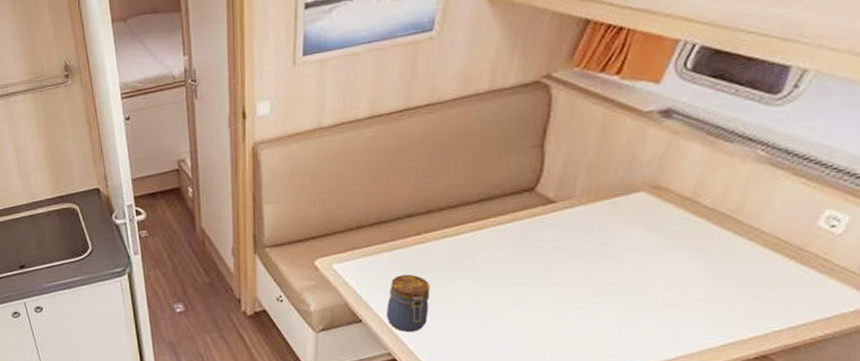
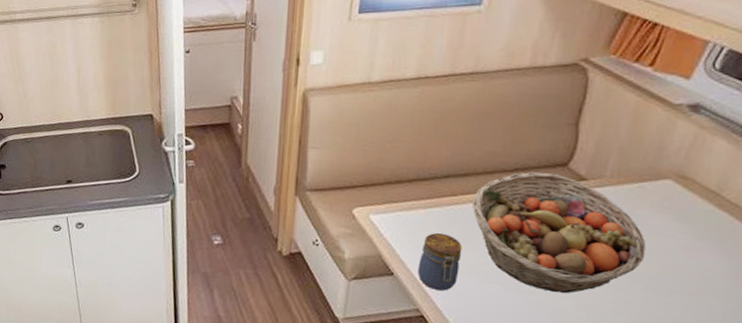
fruit basket: none [437,200,621,321] -> present [471,172,646,294]

